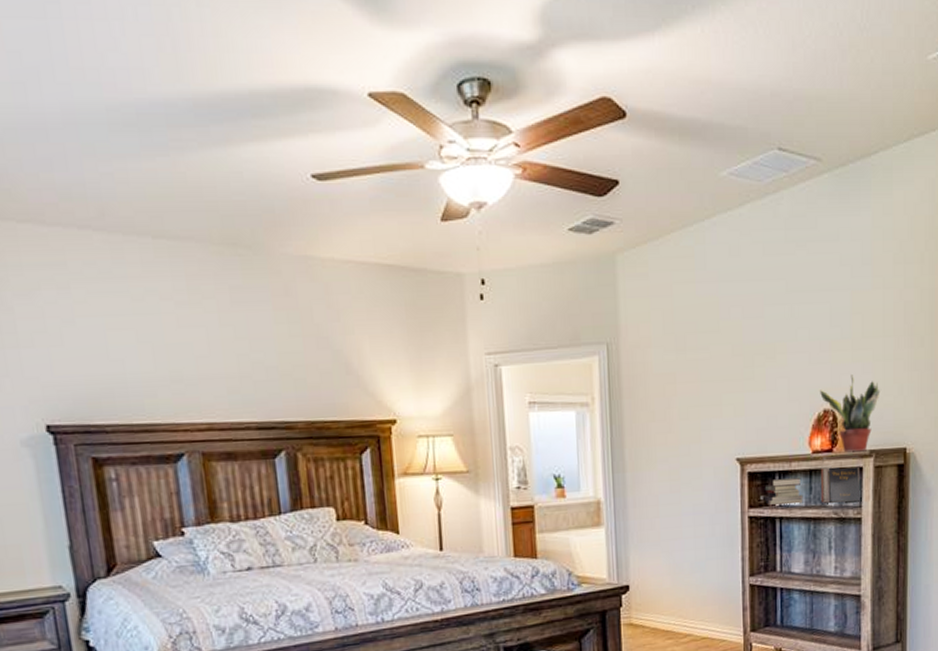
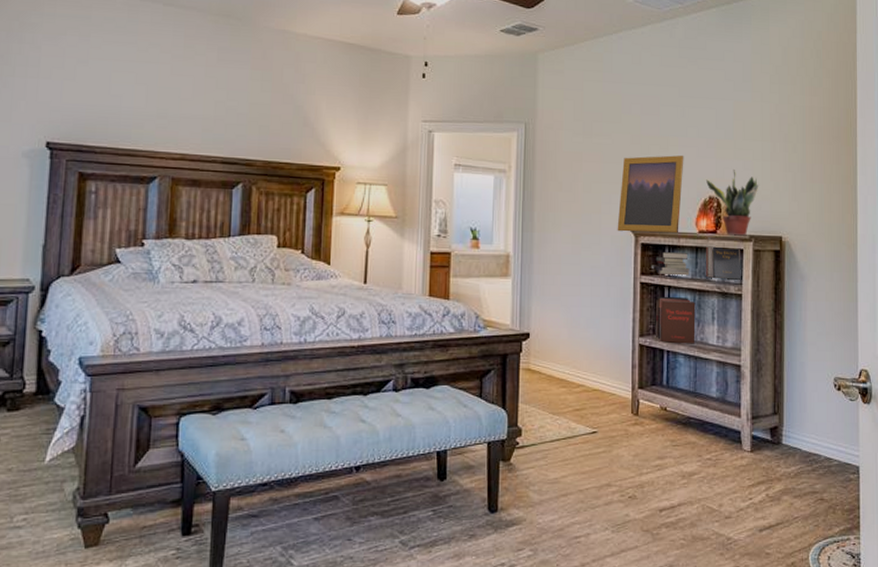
picture frame: none [720,364,794,462] -> present [617,155,684,234]
books: none [765,528,811,580] -> present [655,296,696,344]

